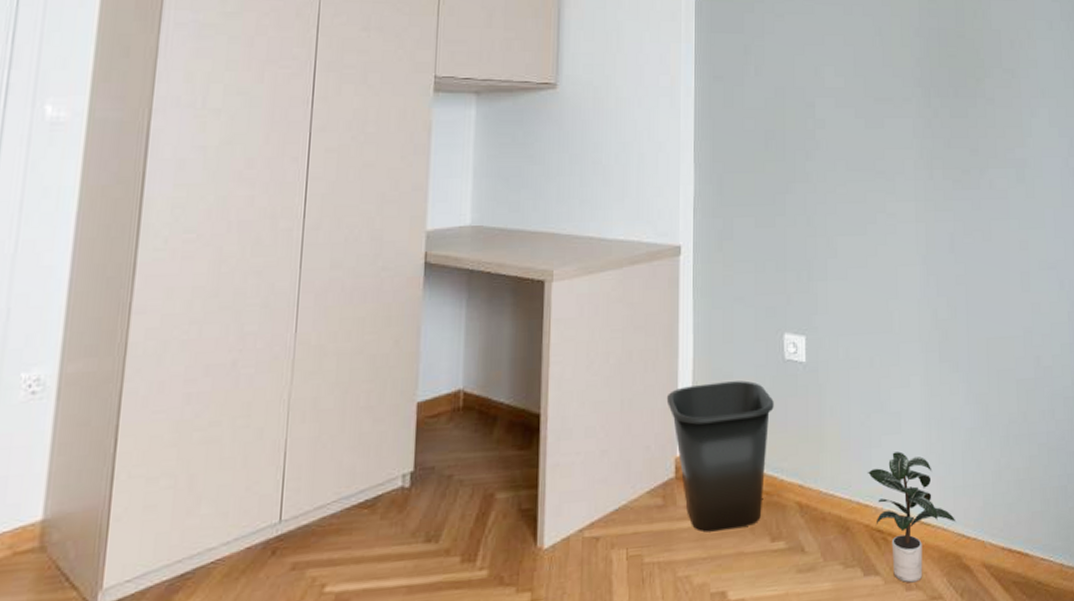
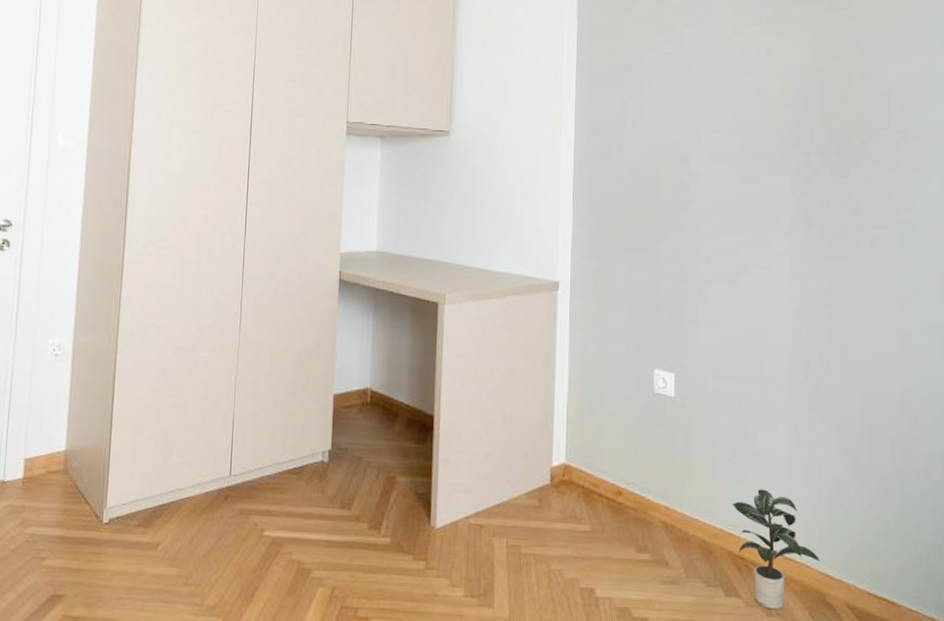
waste bin: present [666,380,774,532] -> none [543,406,643,536]

